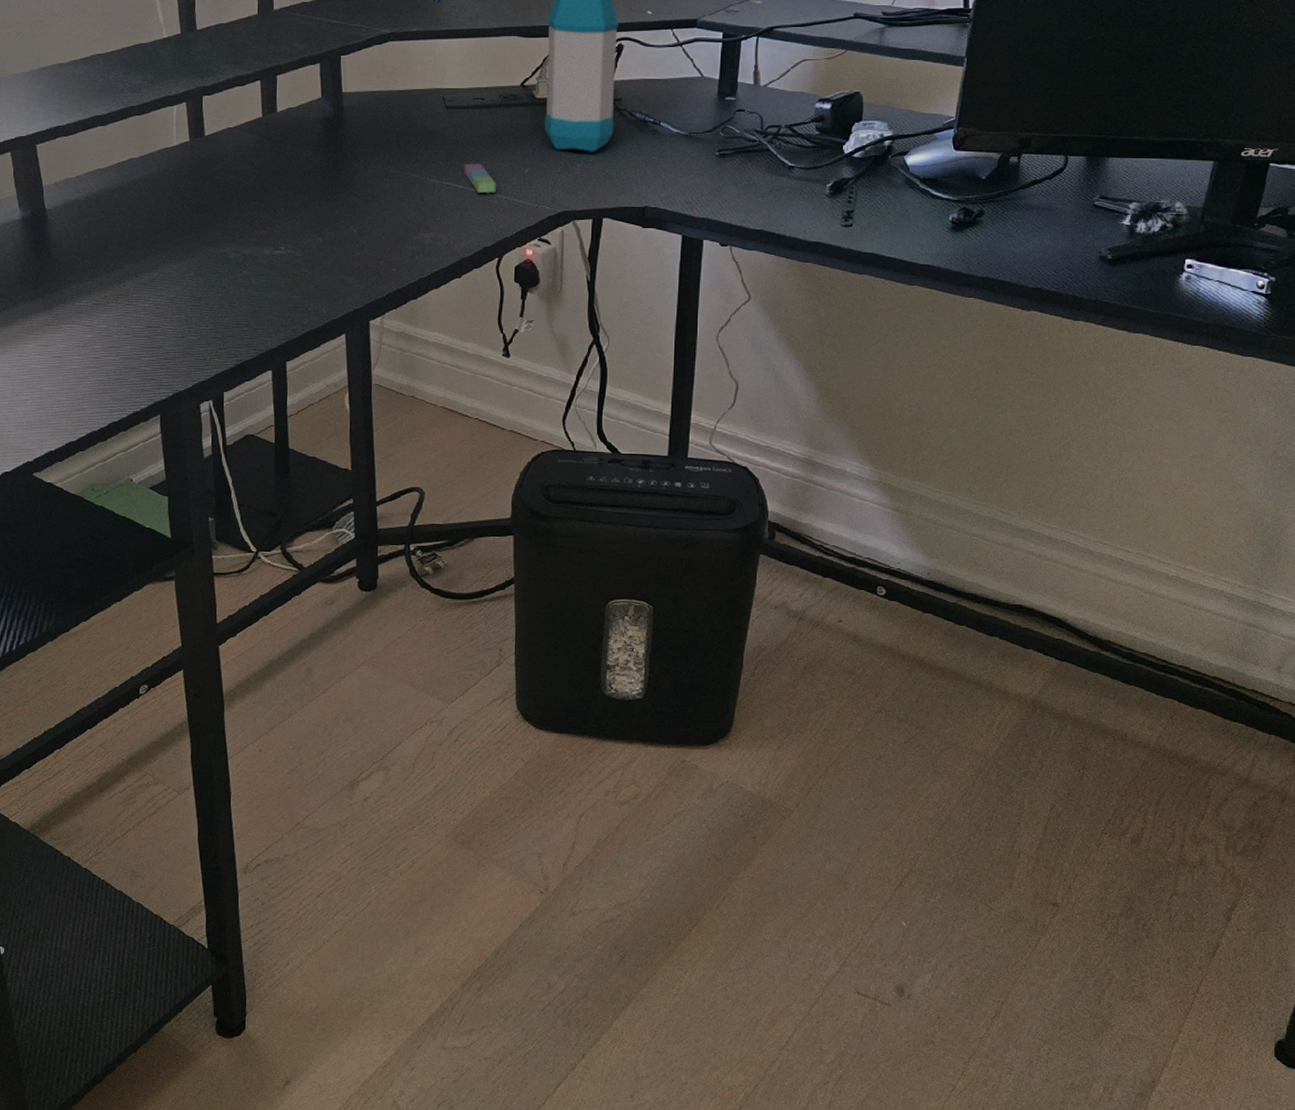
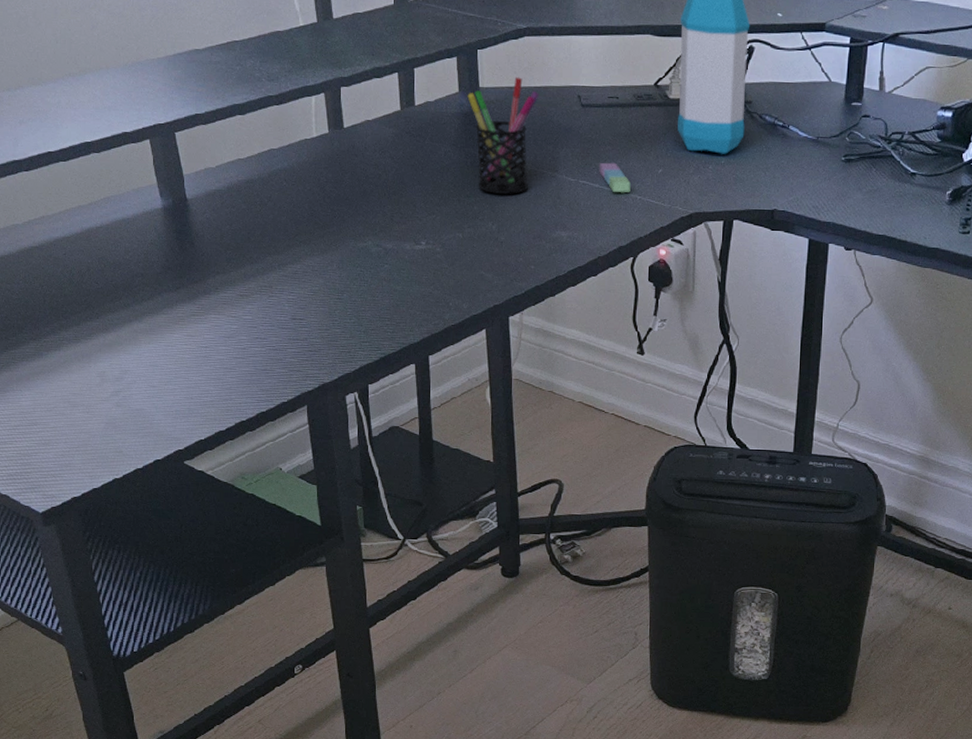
pen holder: none [330,81,403,198] -> present [467,77,539,195]

